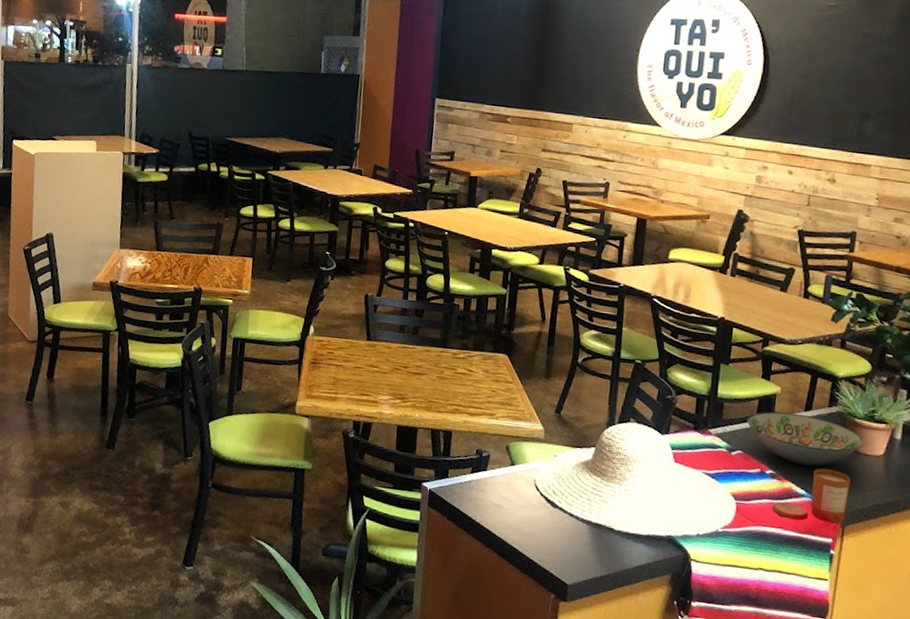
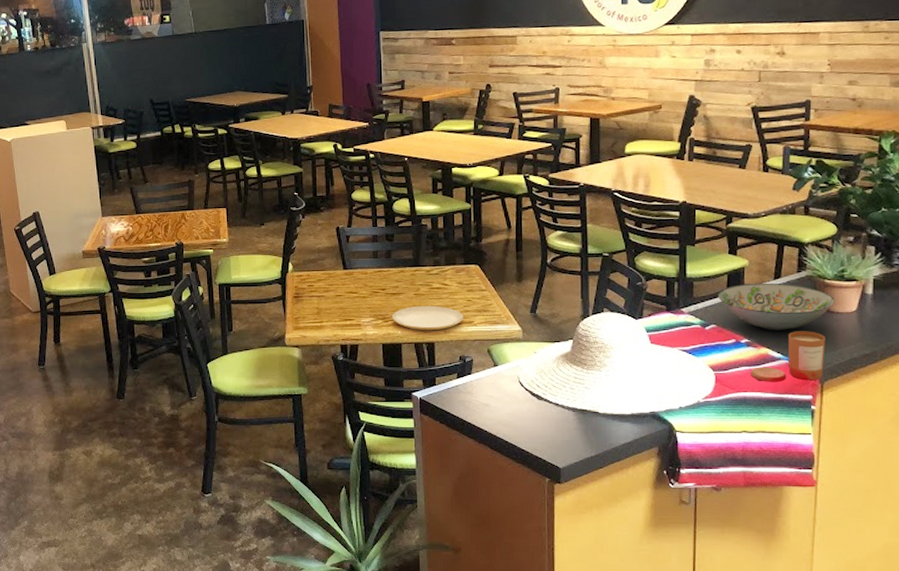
plate: none [411,389,486,419] -> present [392,305,464,331]

